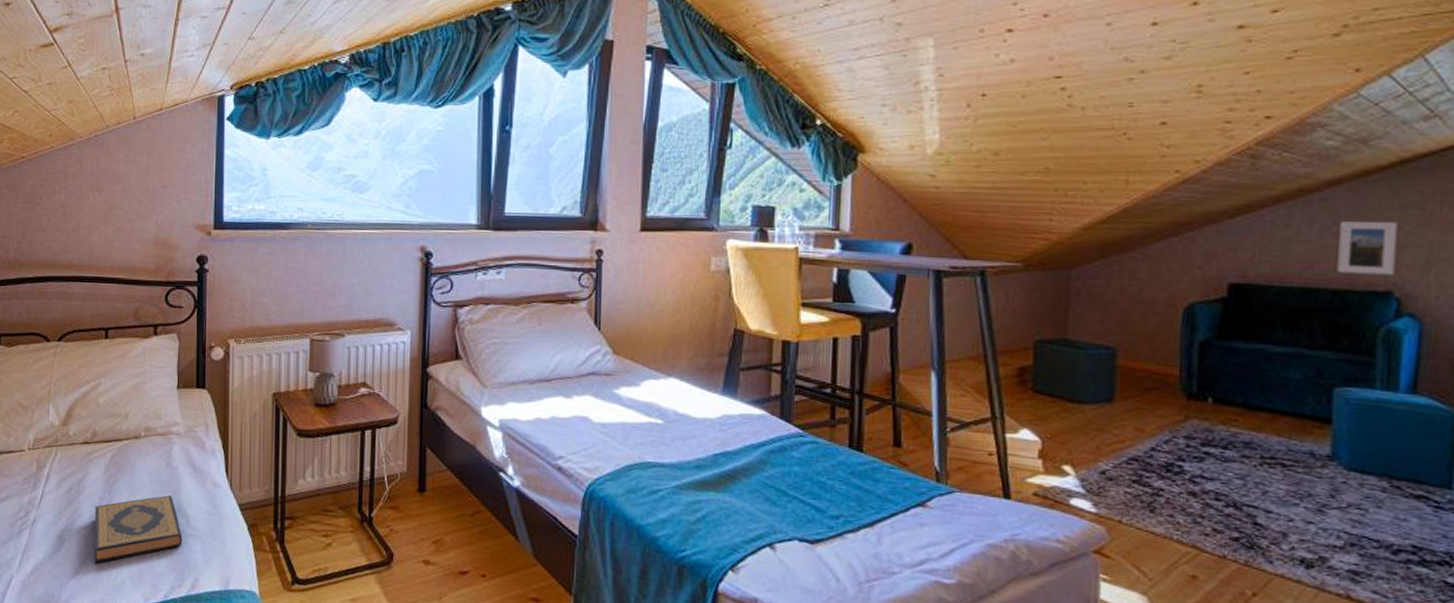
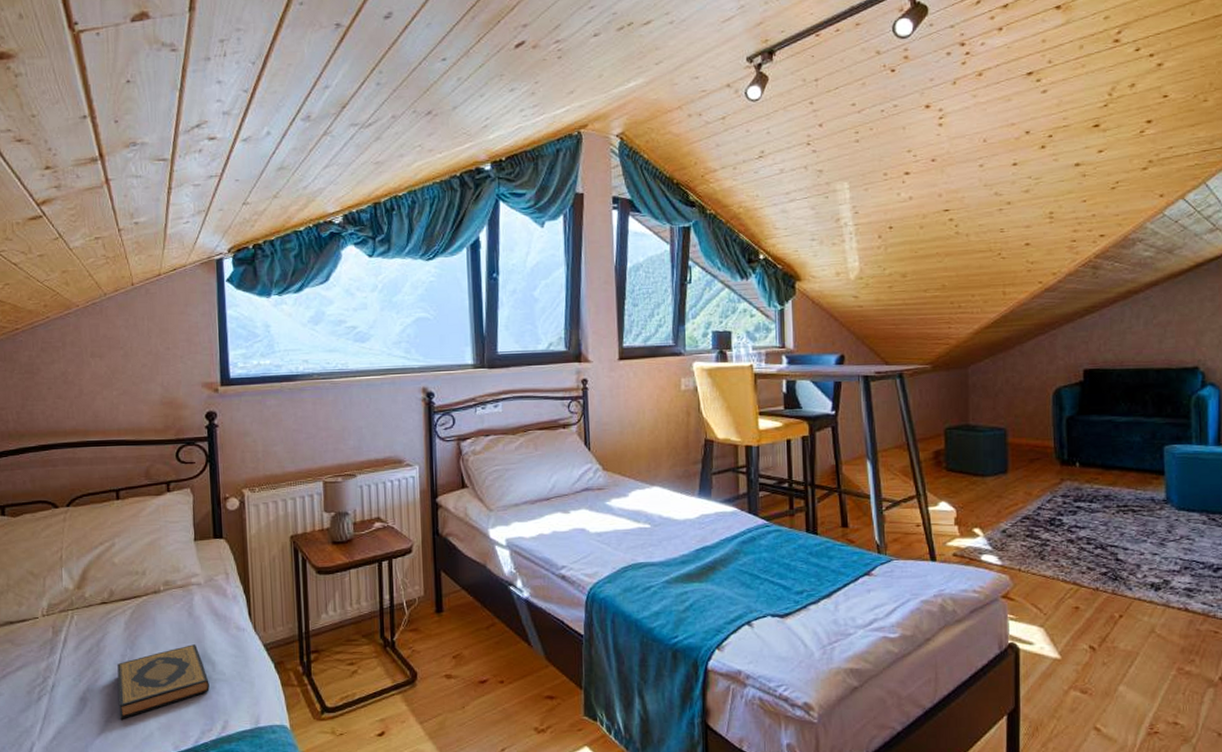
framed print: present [1337,221,1398,275] -> none [1159,312,1199,356]

